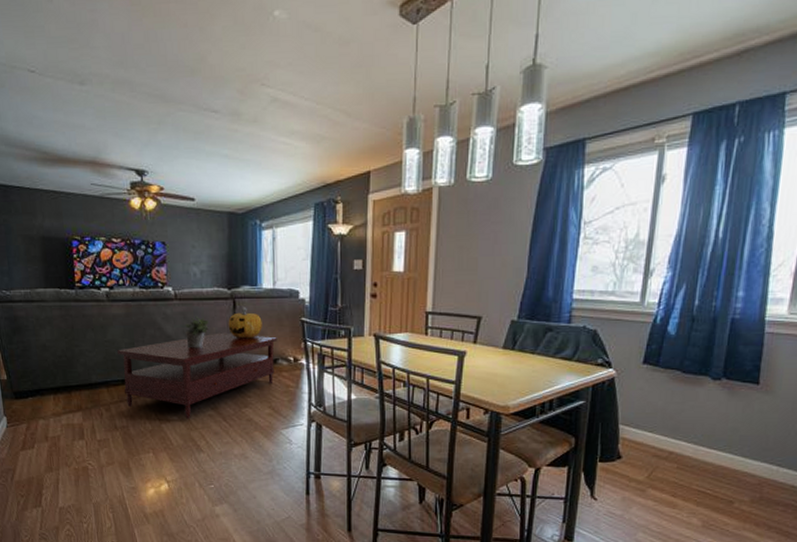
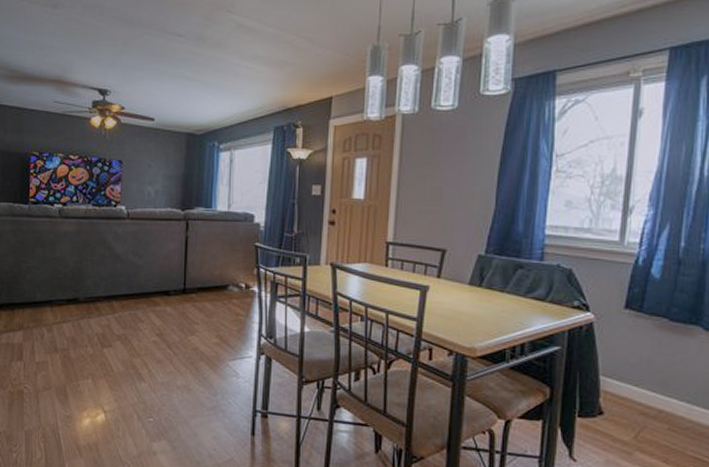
coffee table: present [116,332,277,420] -> none [64,254,229,345]
potted plant: present [185,315,209,348] -> none [136,236,159,270]
decorative pumpkin: present [228,307,262,339] -> none [179,229,215,263]

